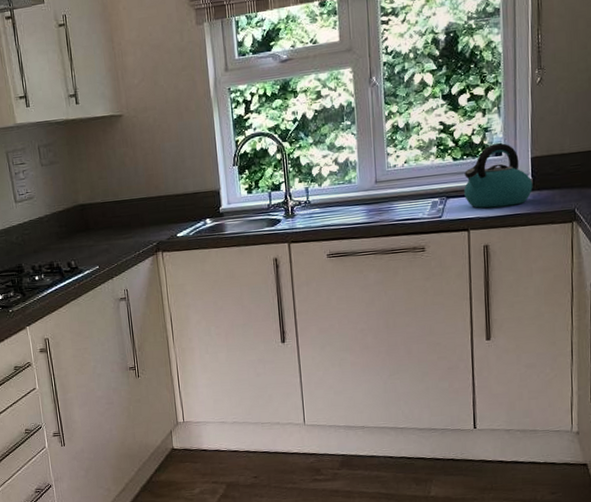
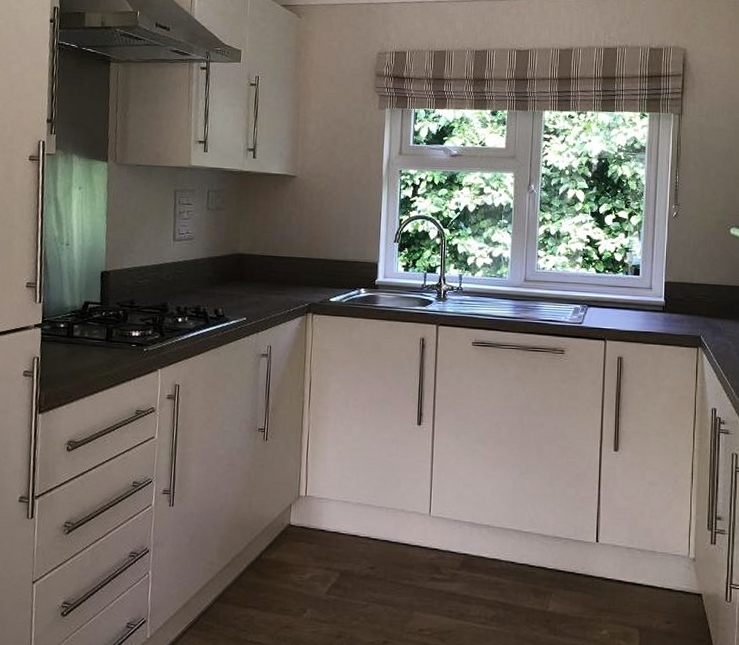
kettle: present [464,143,533,209] -> none [604,264,665,324]

